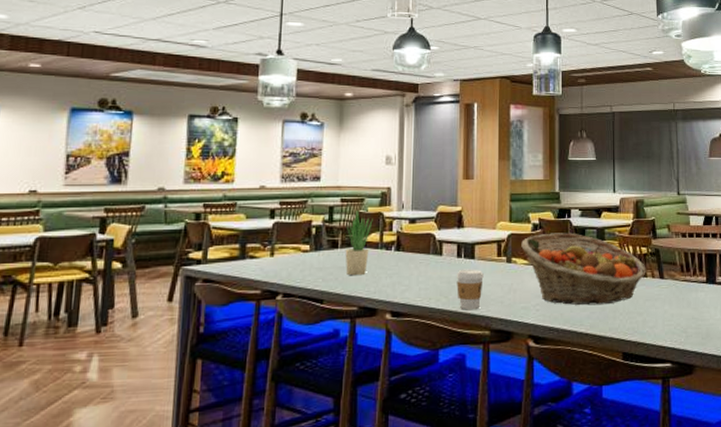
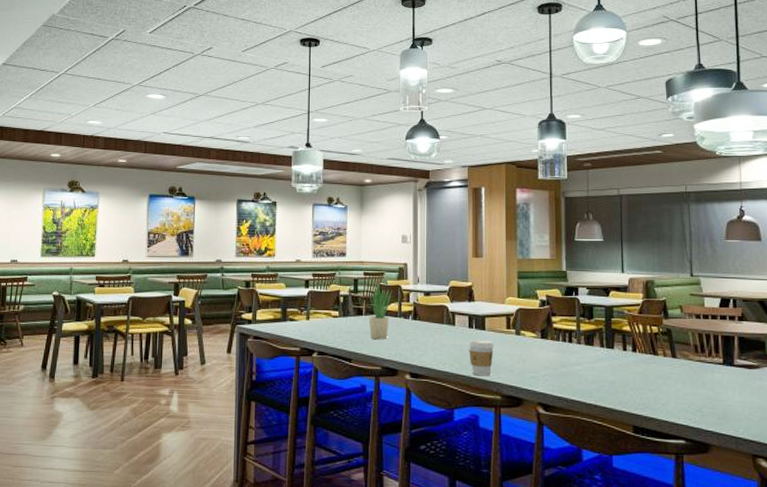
fruit basket: present [521,232,646,306] -> none [529,309,657,380]

